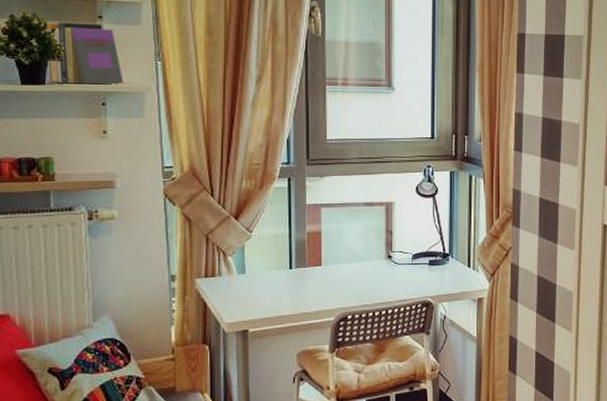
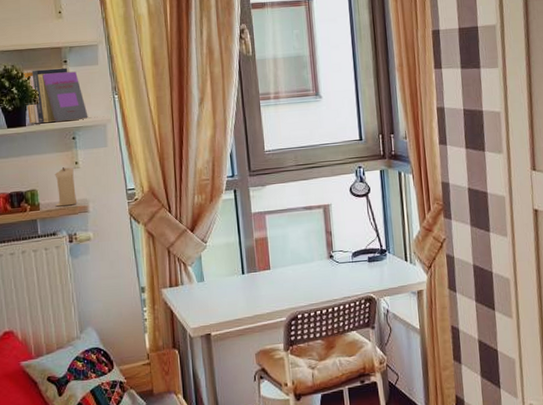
candle: none [74,135,101,179] -> present [55,167,76,207]

